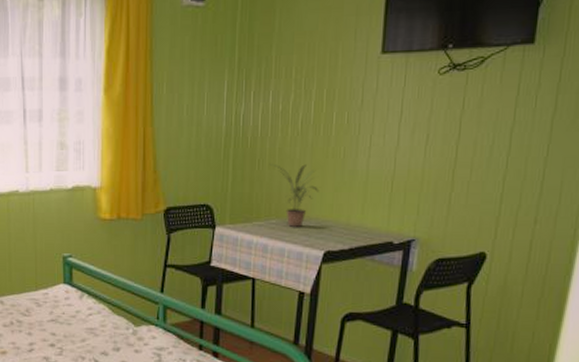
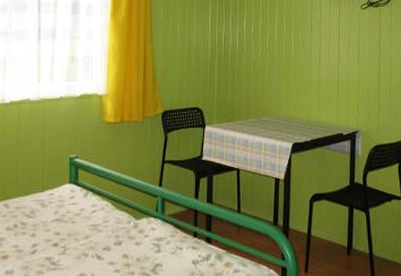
potted plant: present [269,163,320,227] -> none [246,73,286,124]

